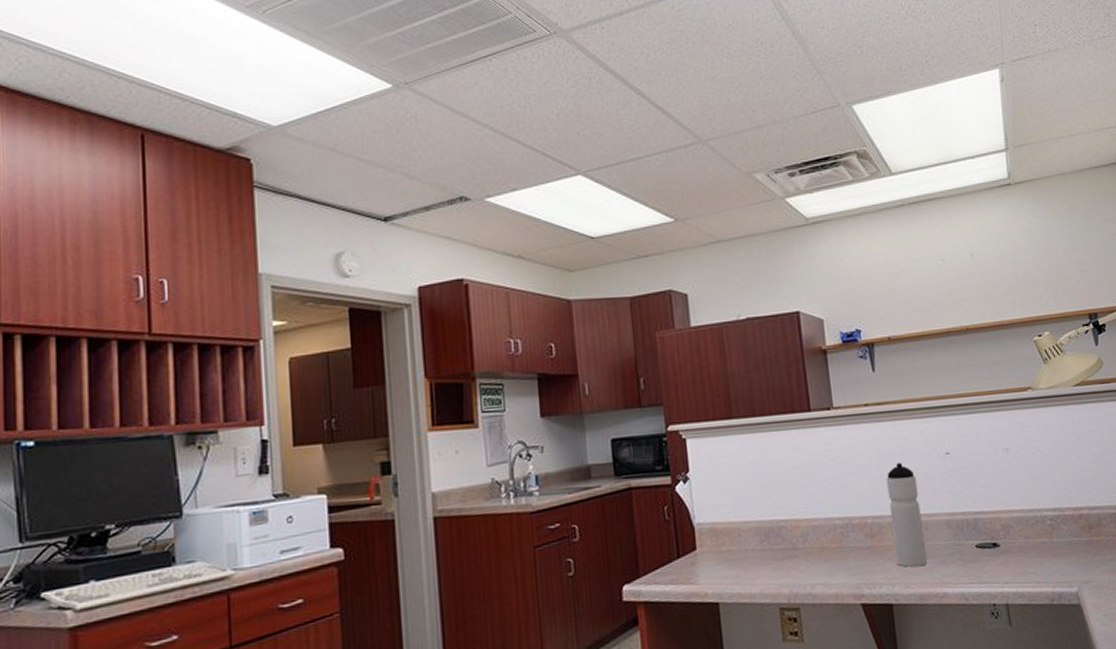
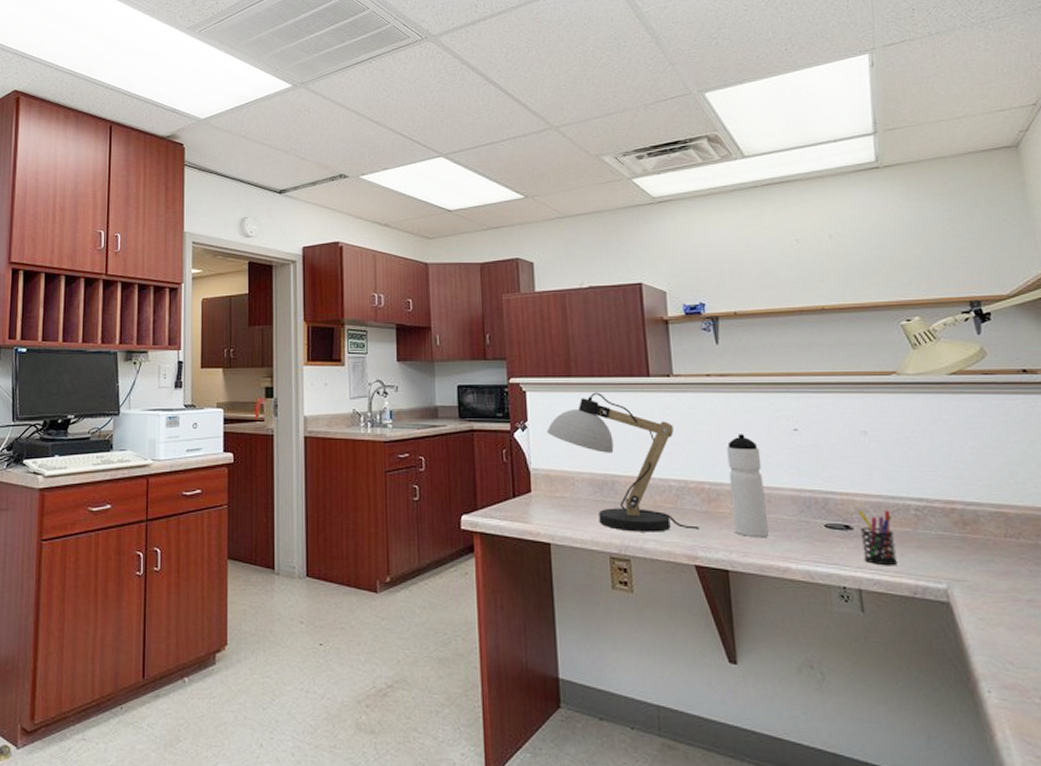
desk lamp: none [710,433,865,579] -> present [547,392,700,532]
pen holder: none [1003,523,1038,578] -> present [857,510,899,566]

